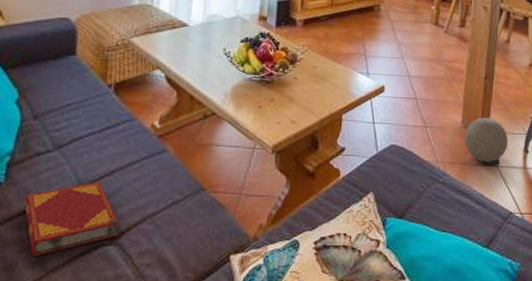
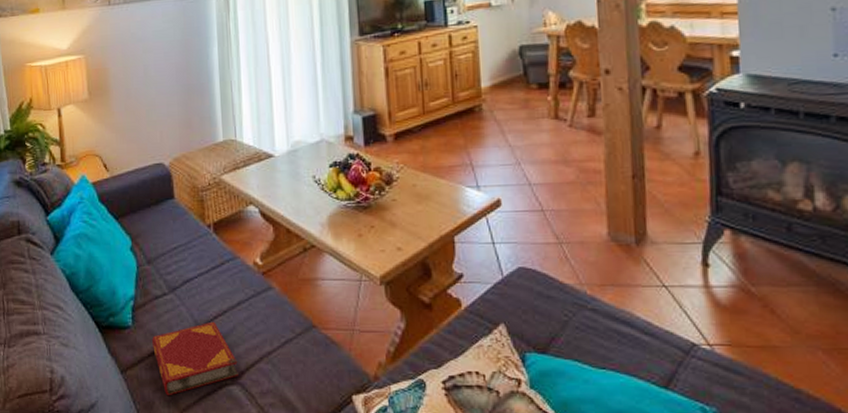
ball: present [464,117,508,166] -> none [613,226,677,286]

